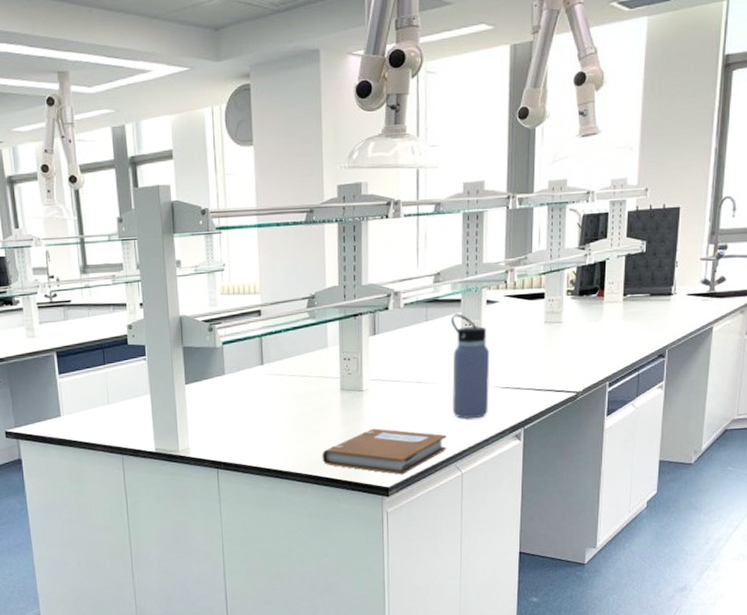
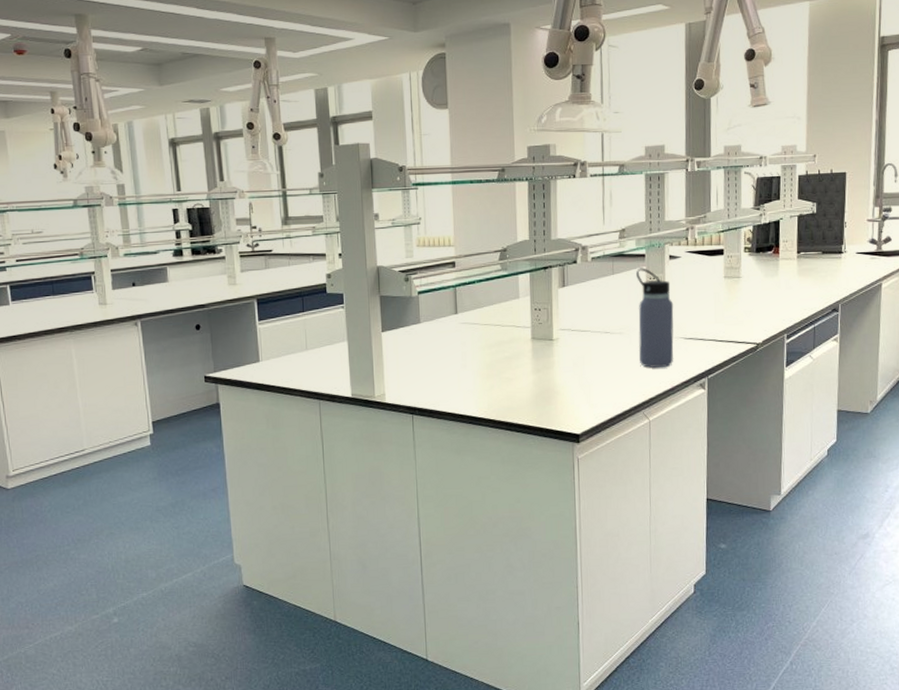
notebook: present [322,428,447,475] -> none [514,376,635,422]

